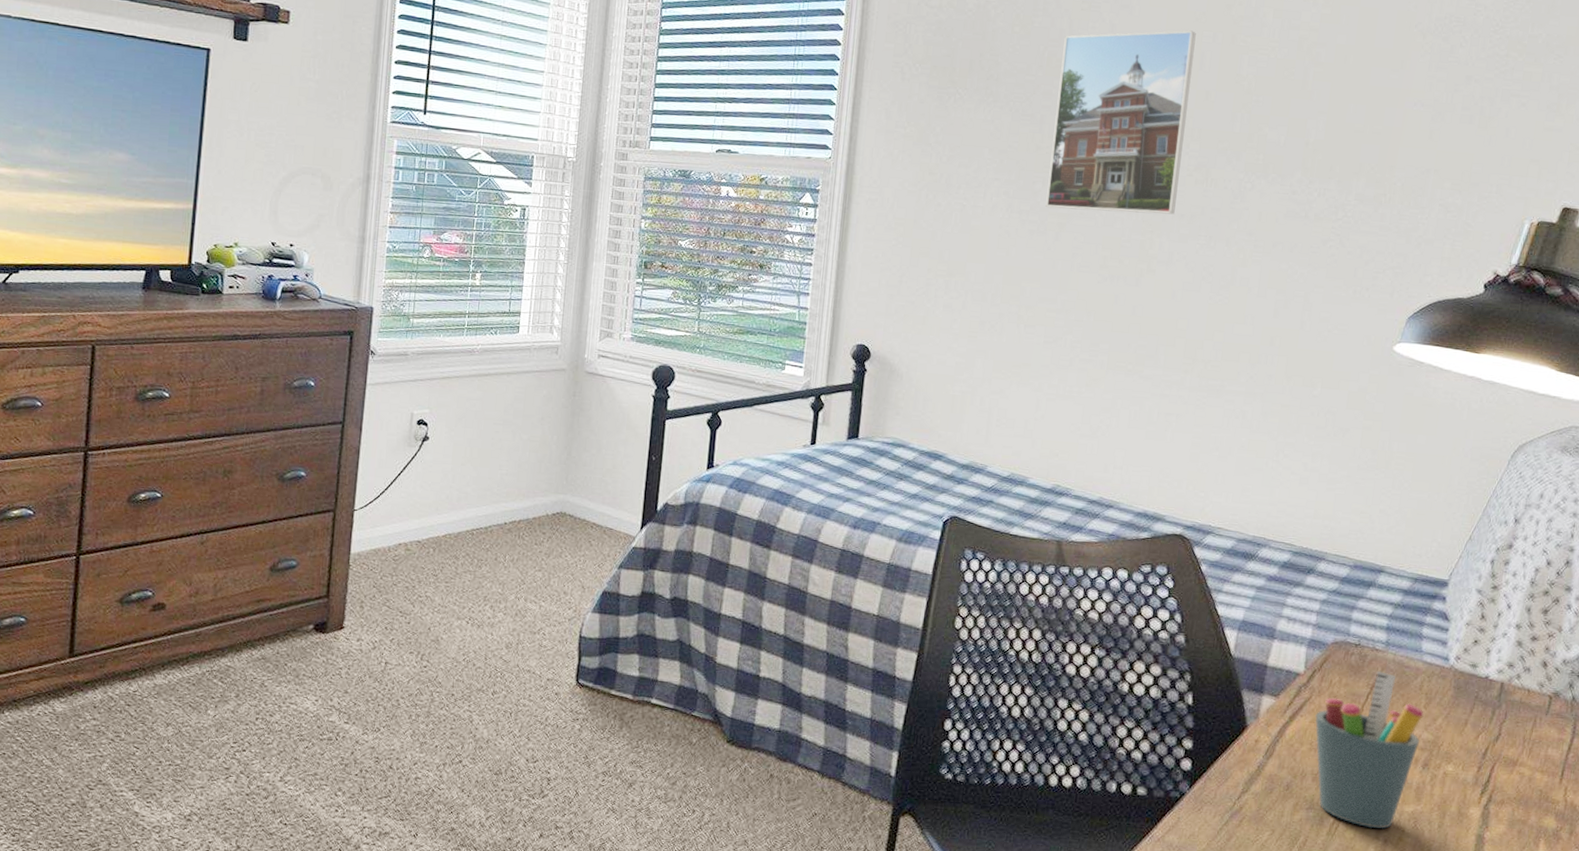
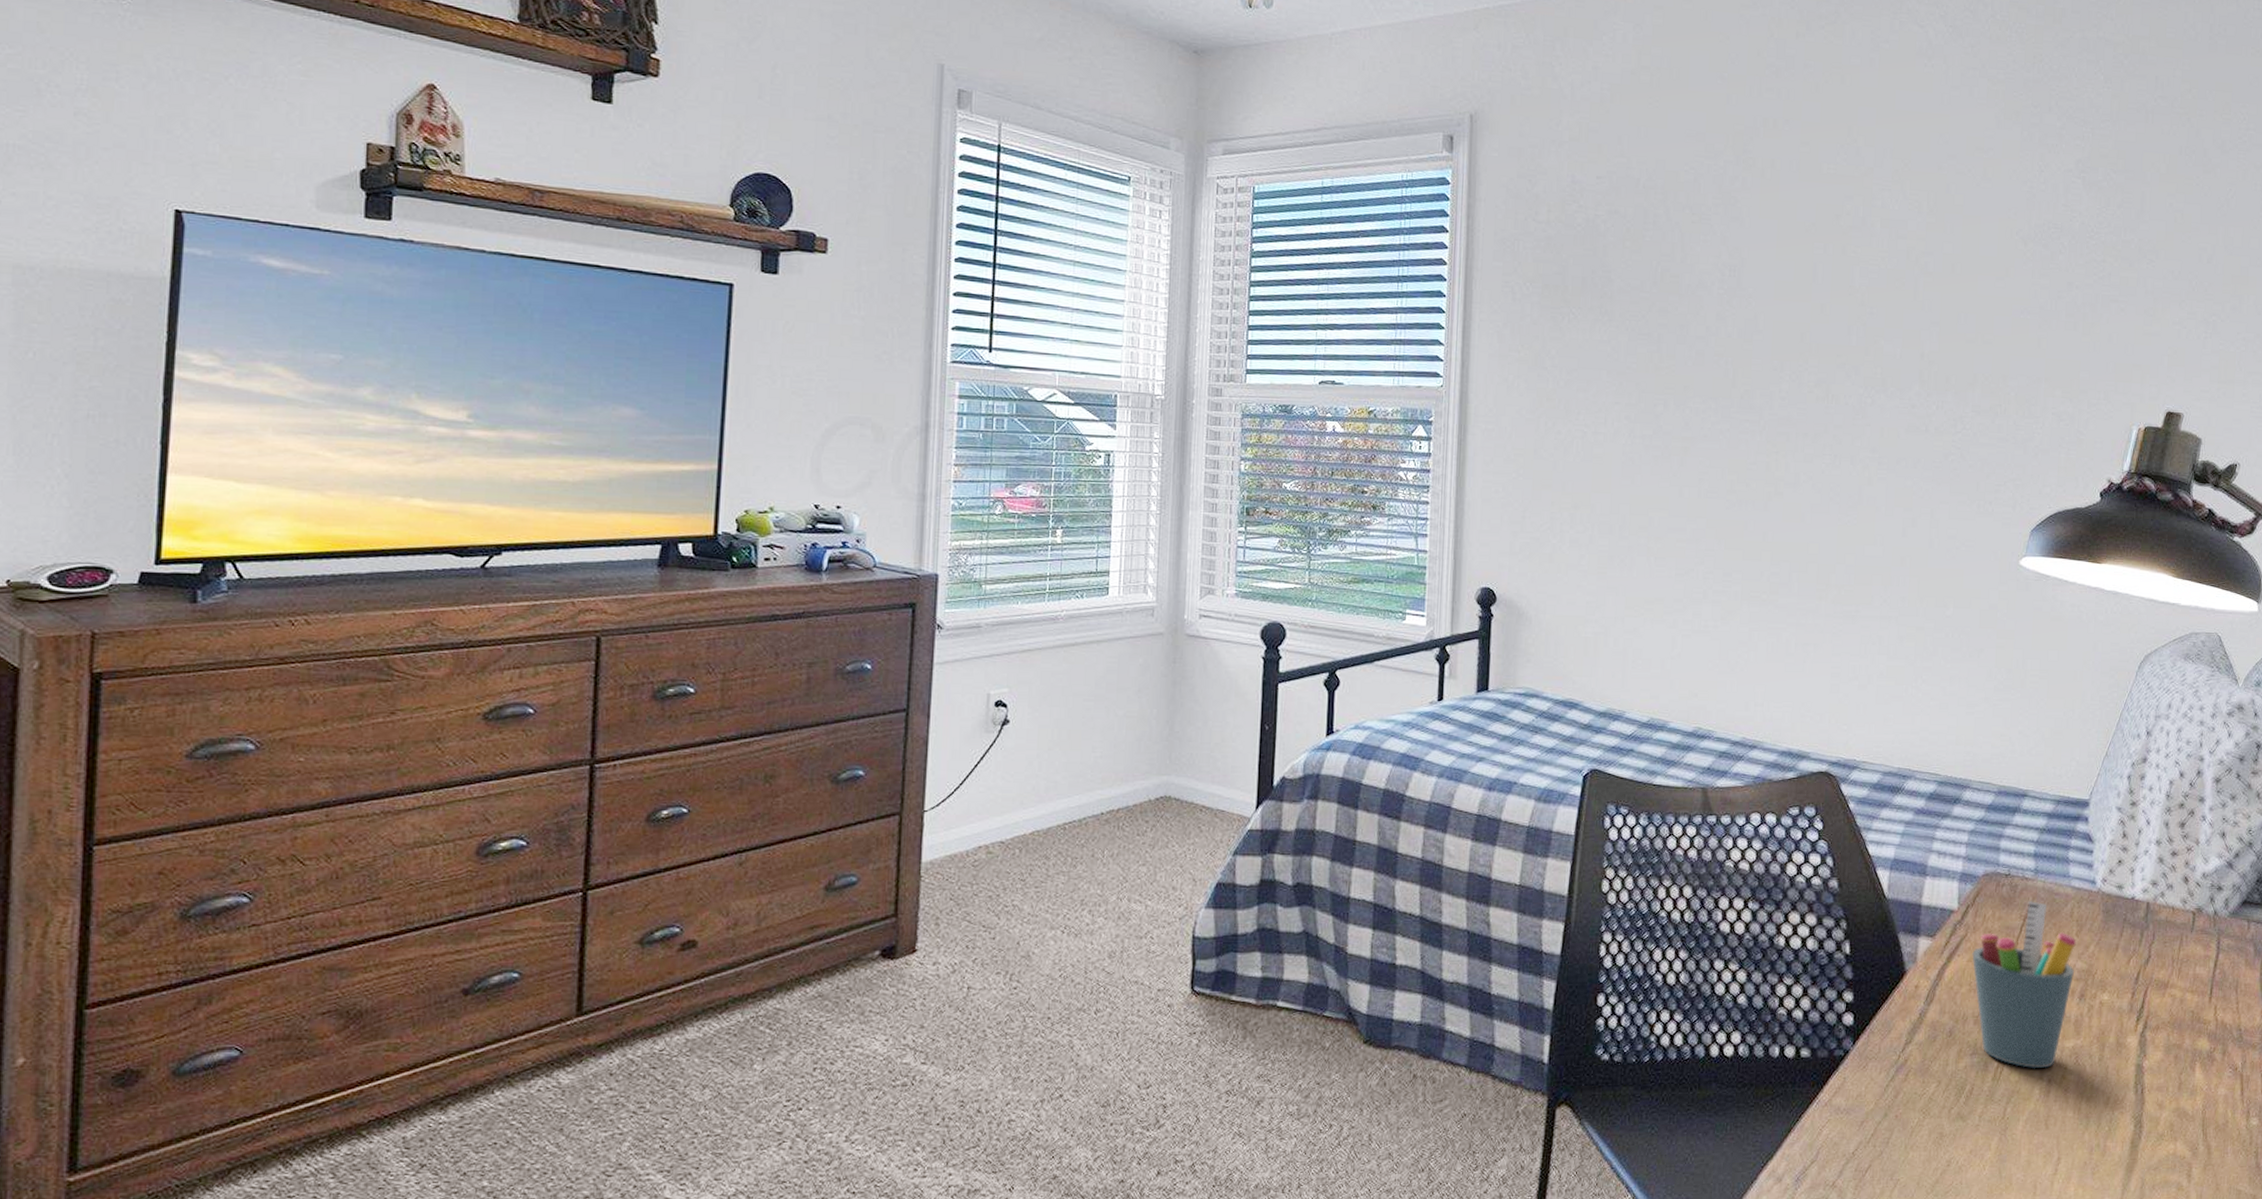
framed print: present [1046,30,1196,215] -> none [1668,242,1807,434]

